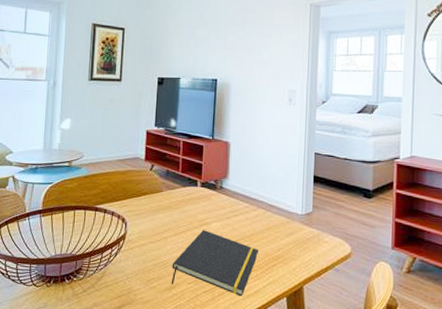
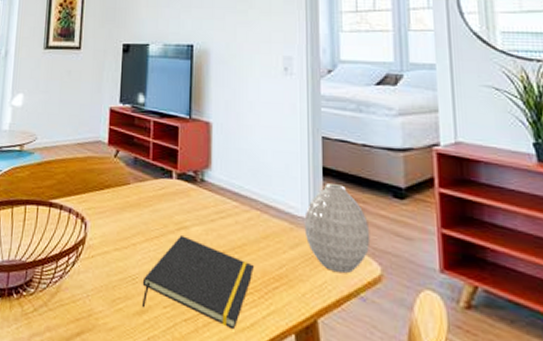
vase: none [297,188,345,253] -> present [304,184,371,274]

